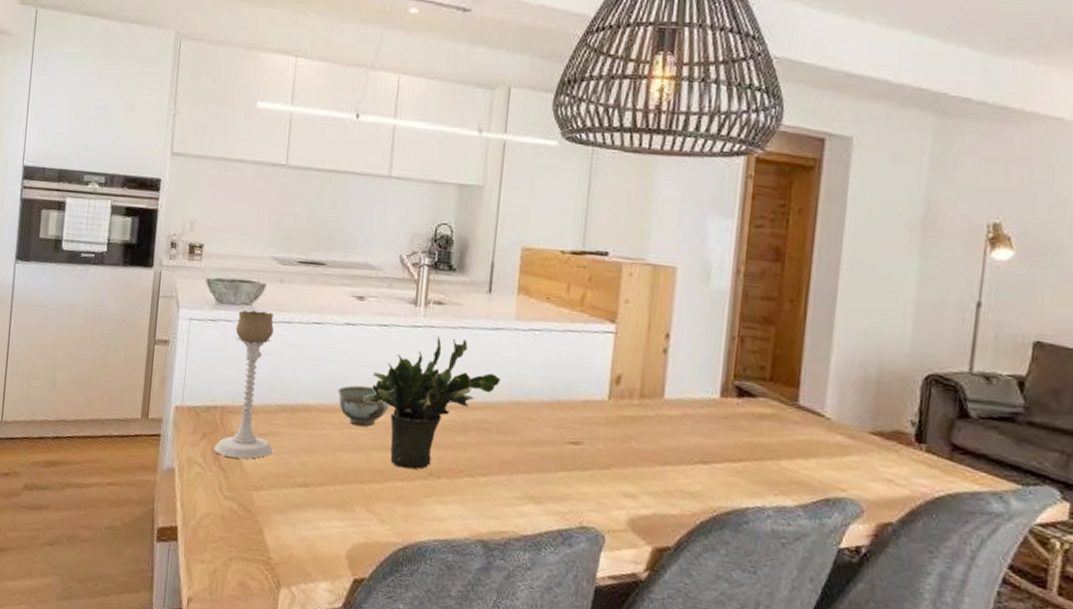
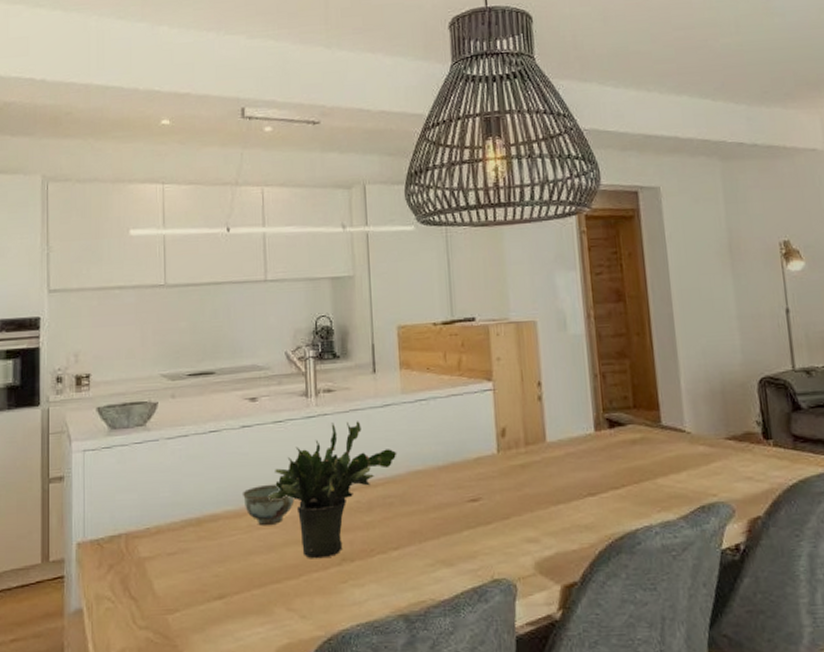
candle holder: present [213,310,274,459] -> none [122,429,184,585]

